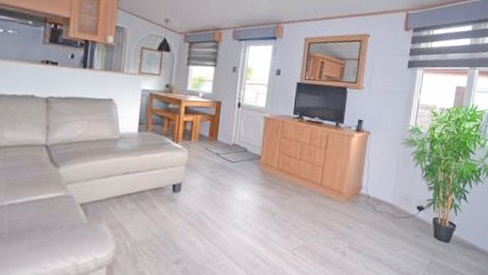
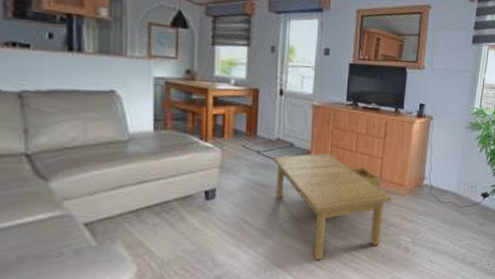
coffee table: none [229,158,331,255] -> present [273,153,392,260]

